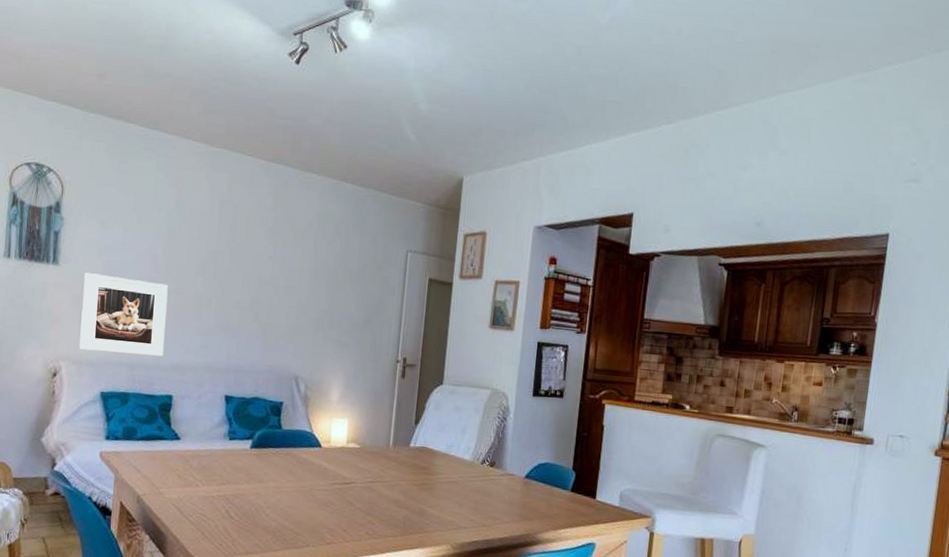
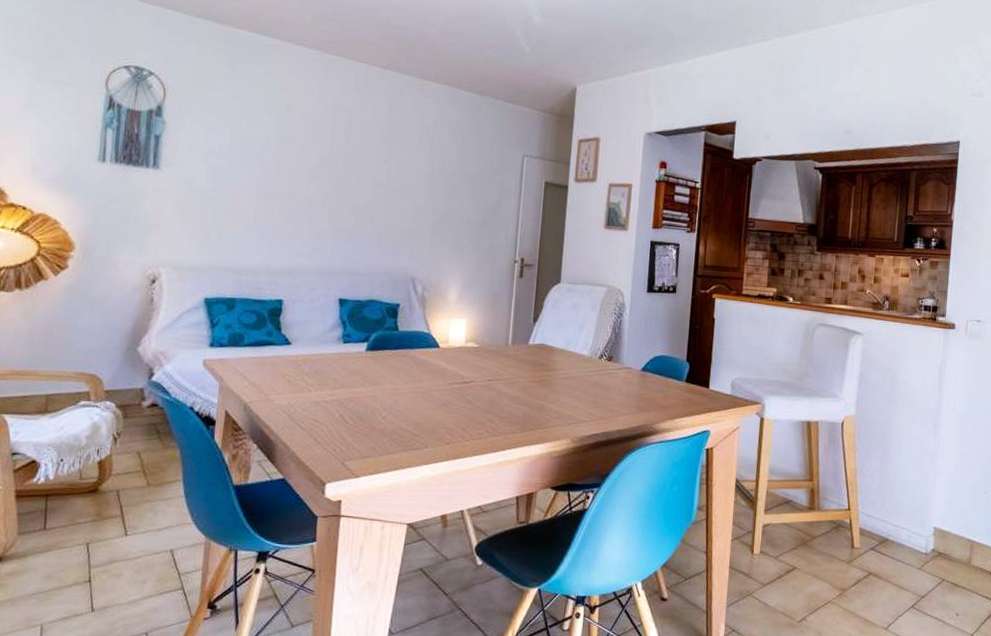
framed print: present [79,273,168,357] -> none [181,177,279,261]

